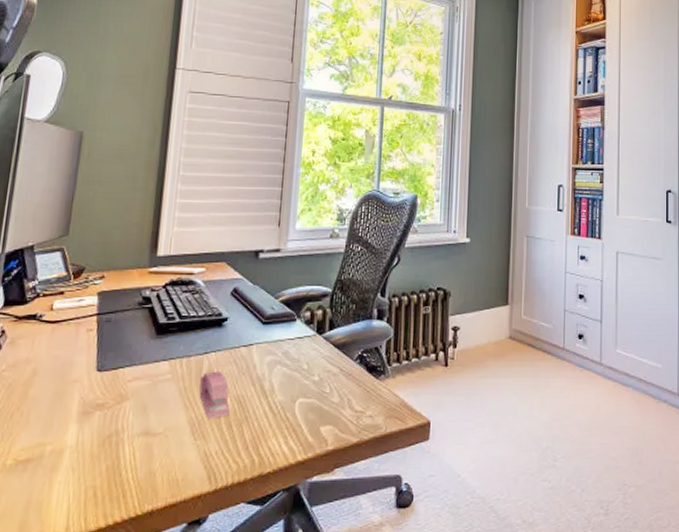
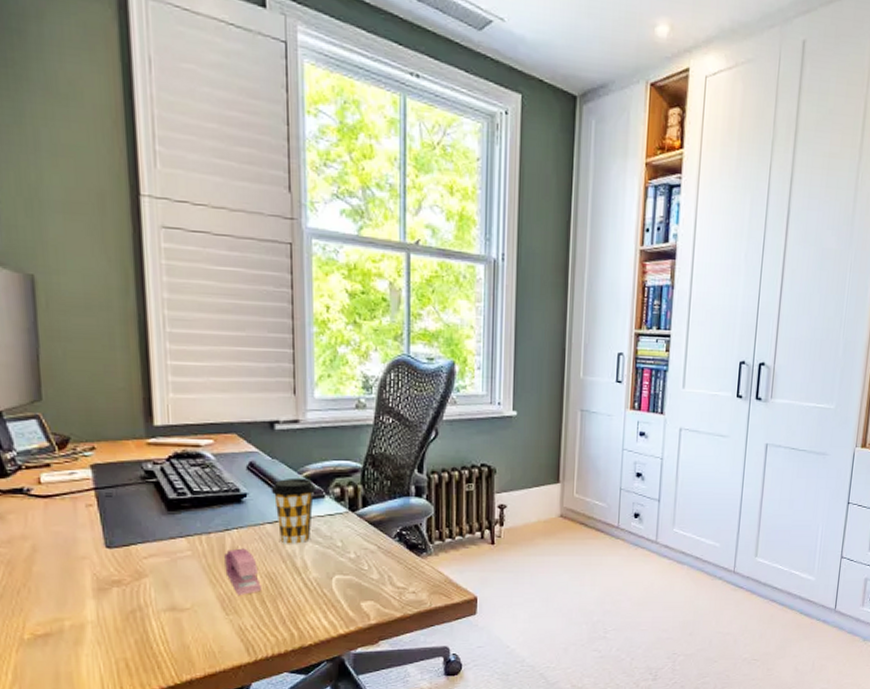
coffee cup: none [249,302,290,367] -> present [271,477,317,544]

